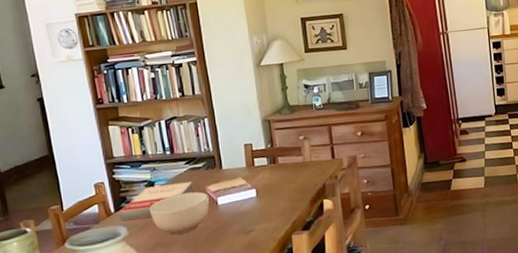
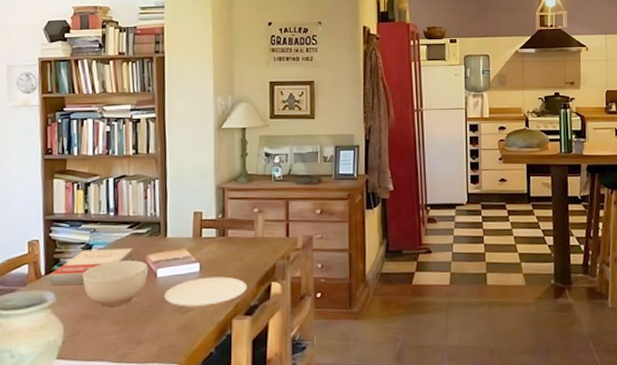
plate: none [226,198,302,229] -> present [164,276,248,308]

